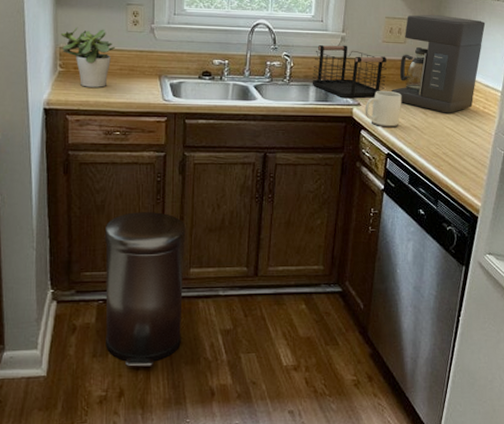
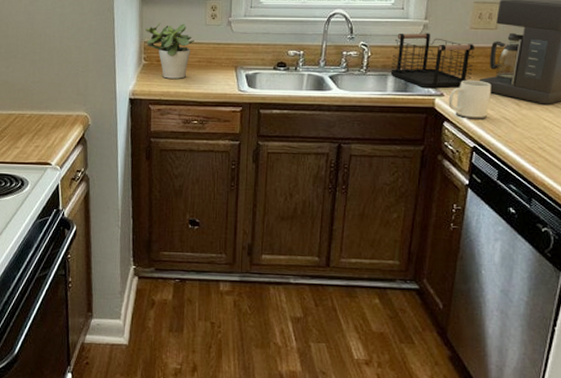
pedal bin: present [104,212,186,368] -> none [181,197,259,347]

